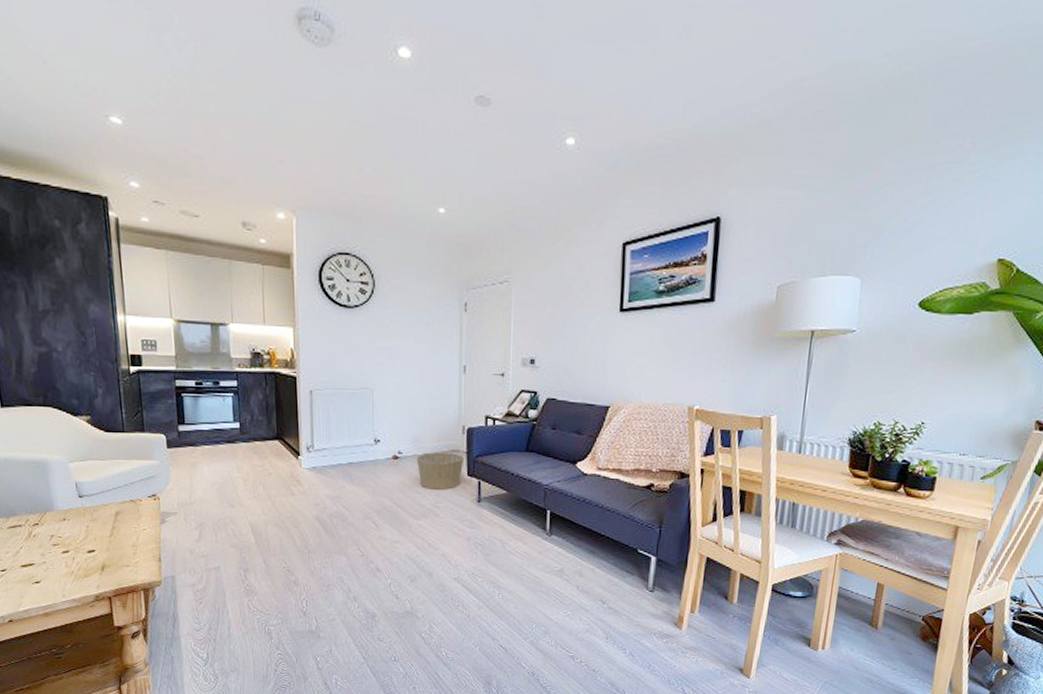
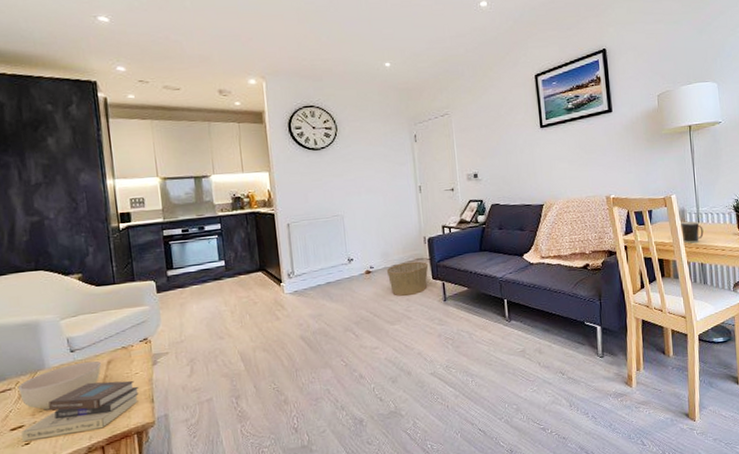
bowl: none [28,509,110,552] -> present [18,360,102,410]
books: none [31,531,146,580] -> present [21,380,139,441]
mug: none [775,451,804,478] -> present [681,221,704,244]

